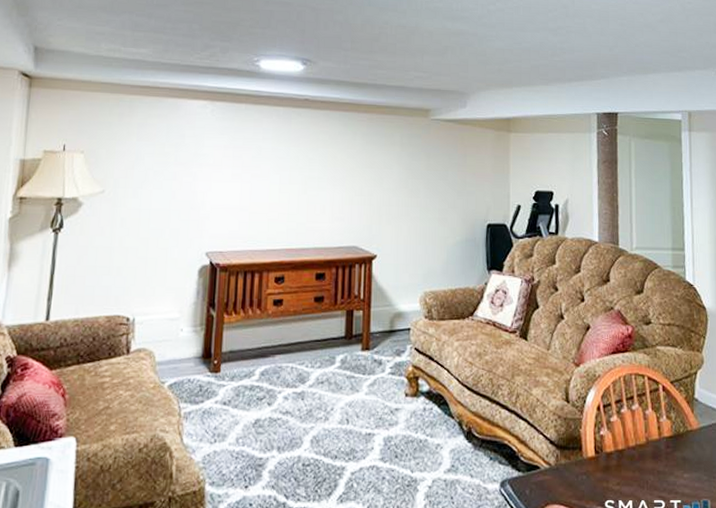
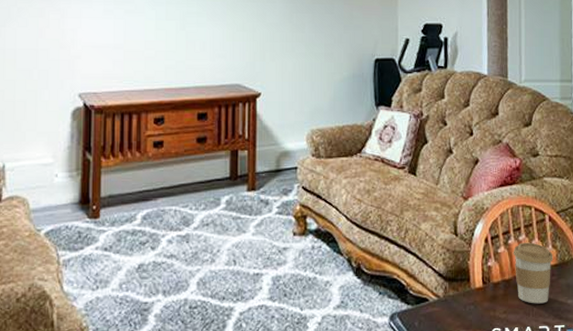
coffee cup: none [626,412,668,477] -> present [513,242,553,304]

